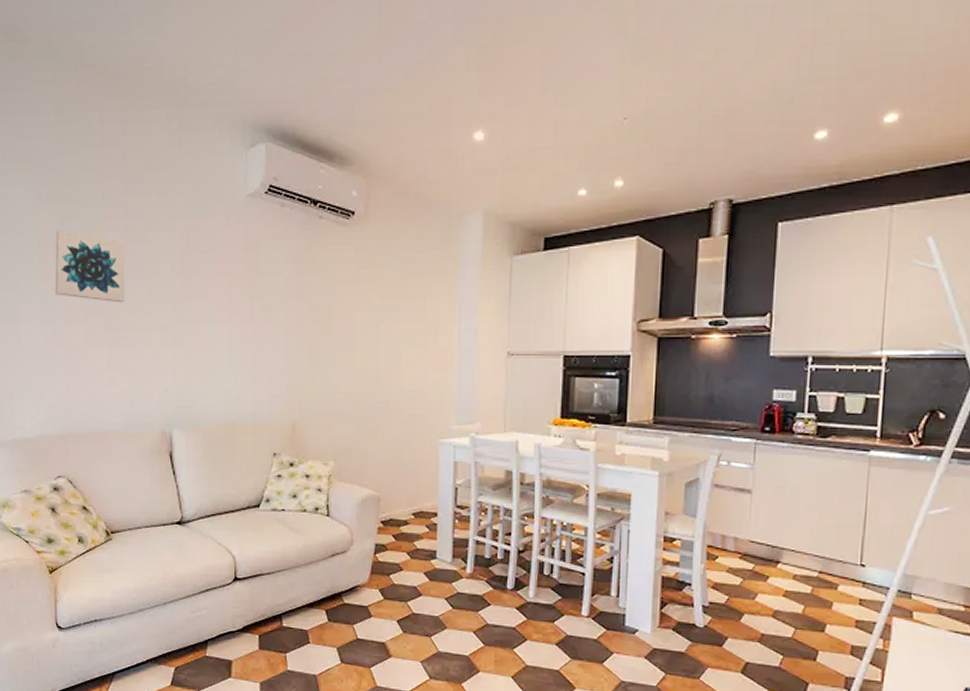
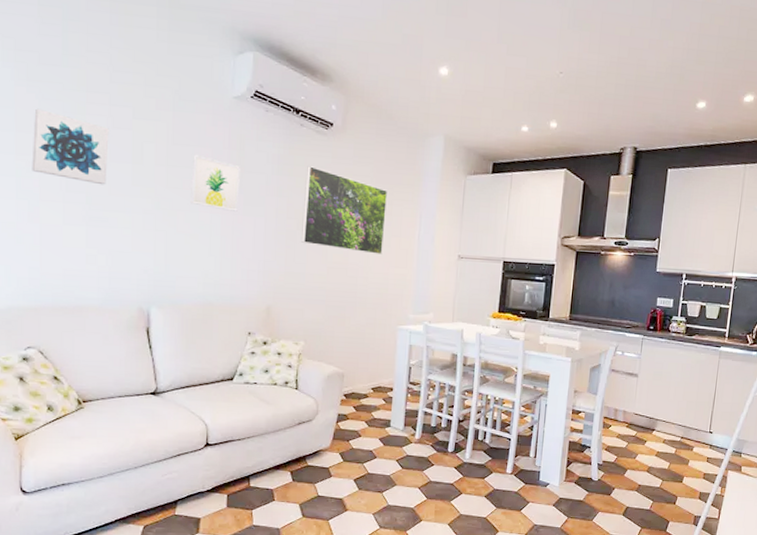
wall art: none [208,261,258,320] -> present [191,154,240,212]
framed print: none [326,262,421,357] -> present [301,166,388,255]

